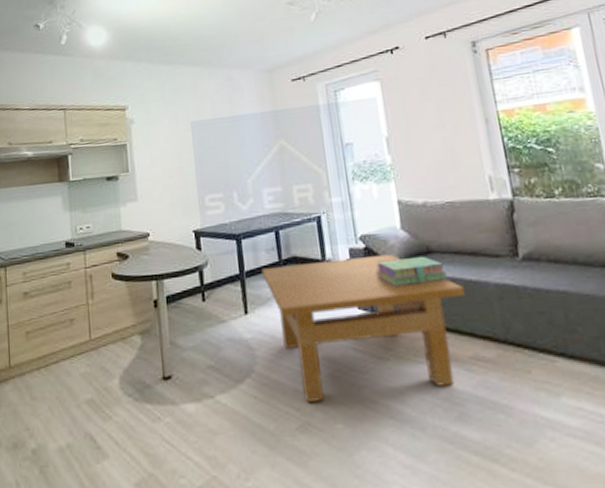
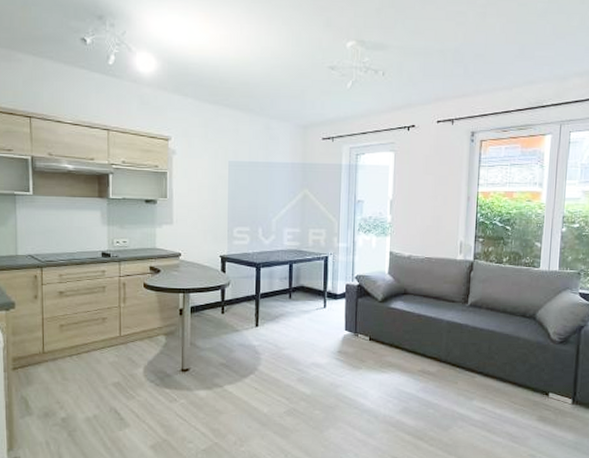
table: present [261,253,465,402] -> none [274,291,425,394]
stack of books: present [375,256,448,286] -> none [363,295,415,316]

